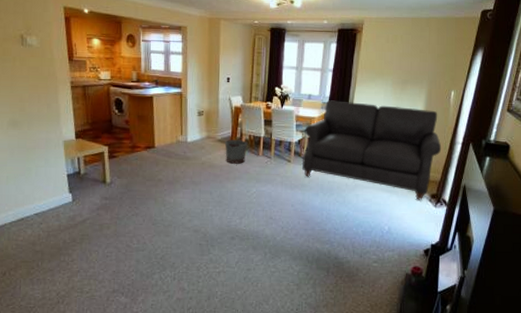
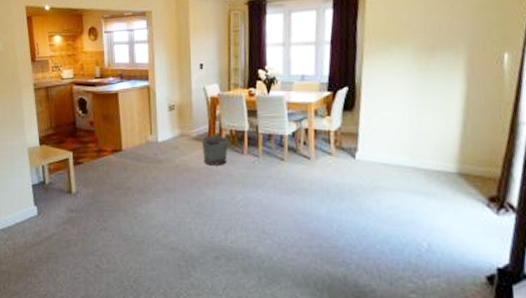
sofa: present [302,100,442,200] -> none [299,79,498,205]

